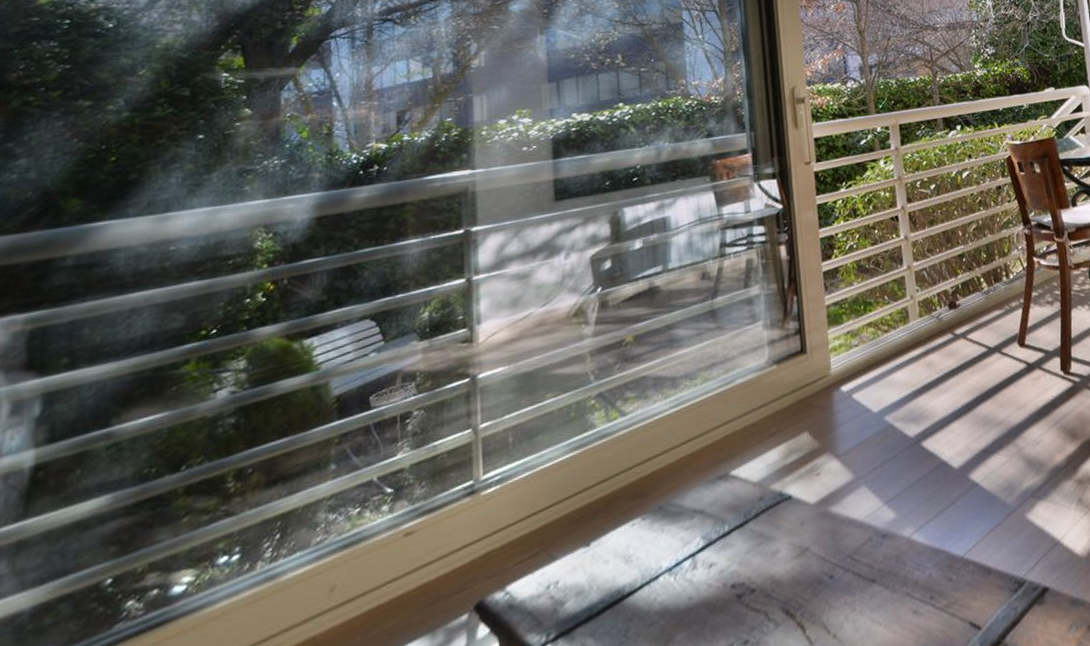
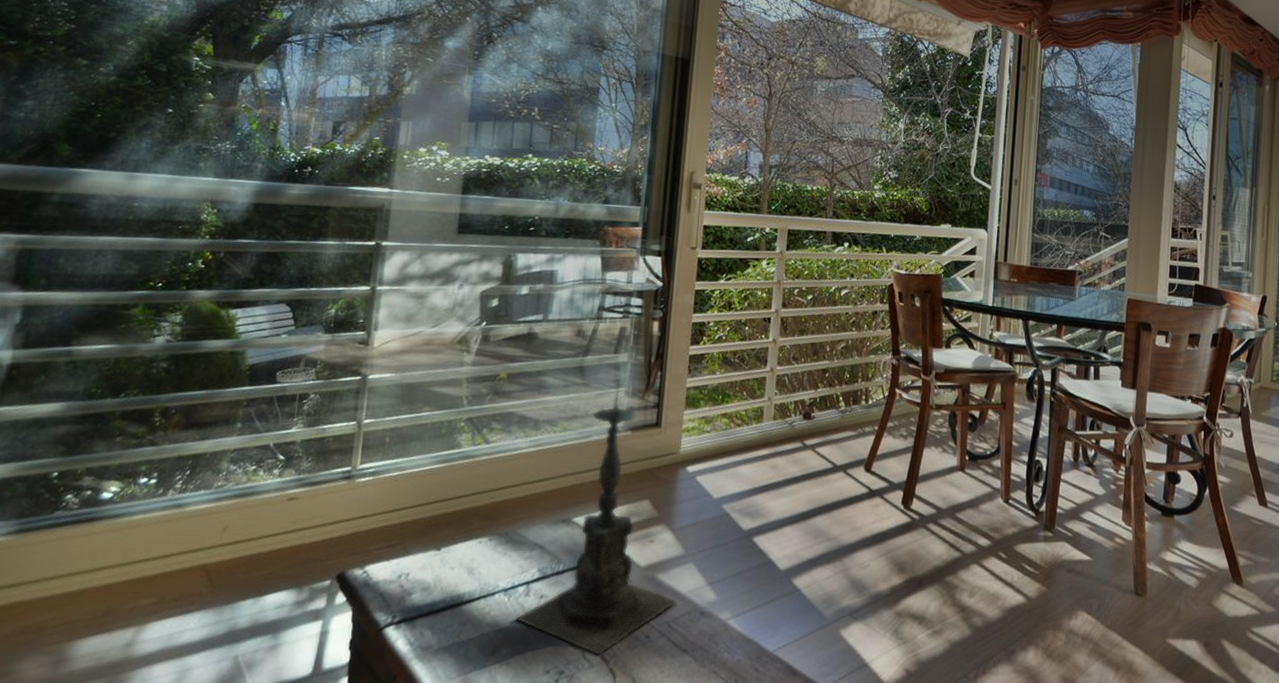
candle holder: none [685,313,856,613] -> present [515,378,677,656]

